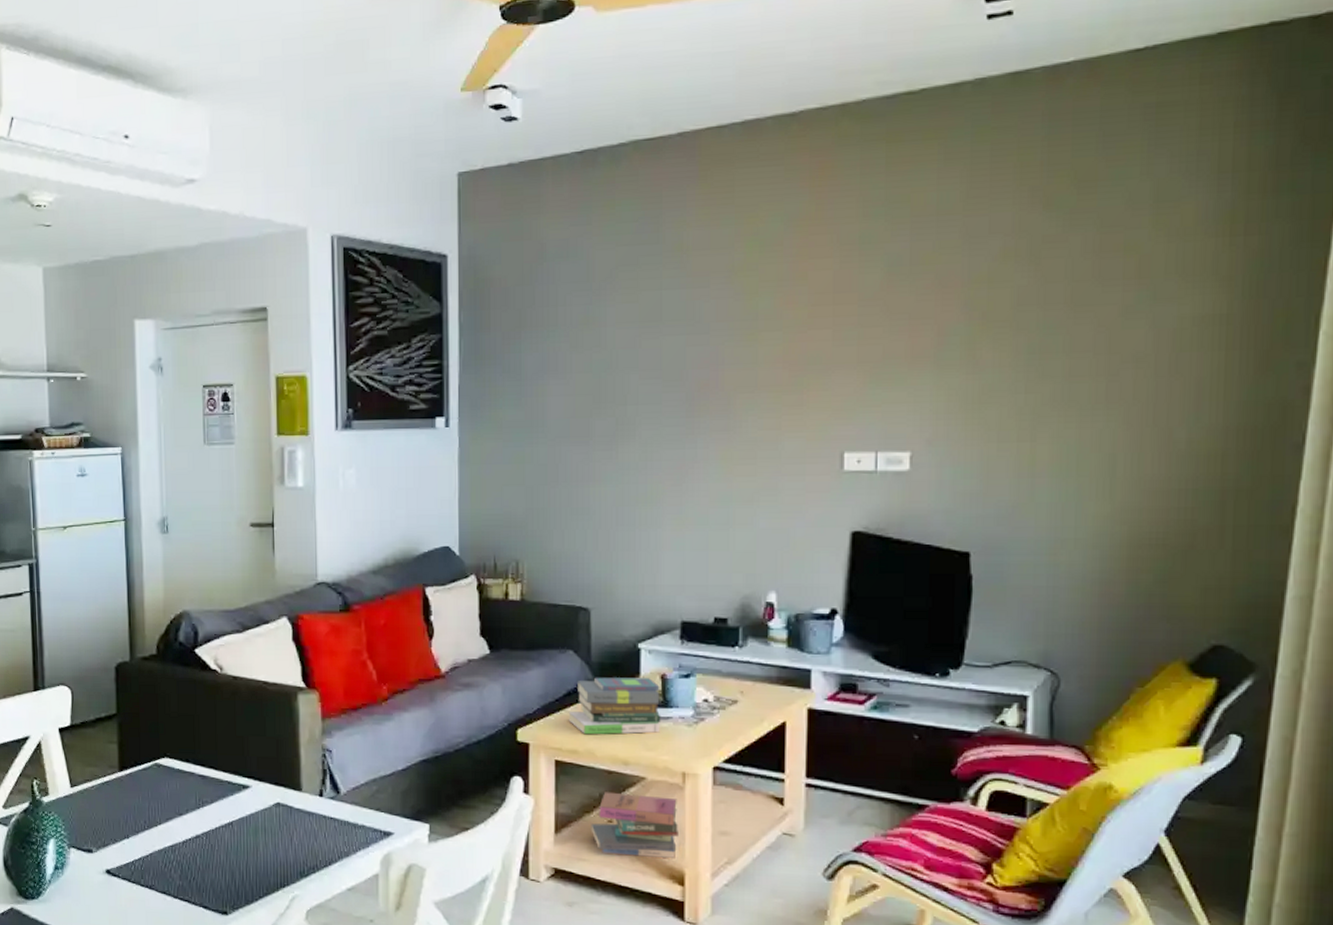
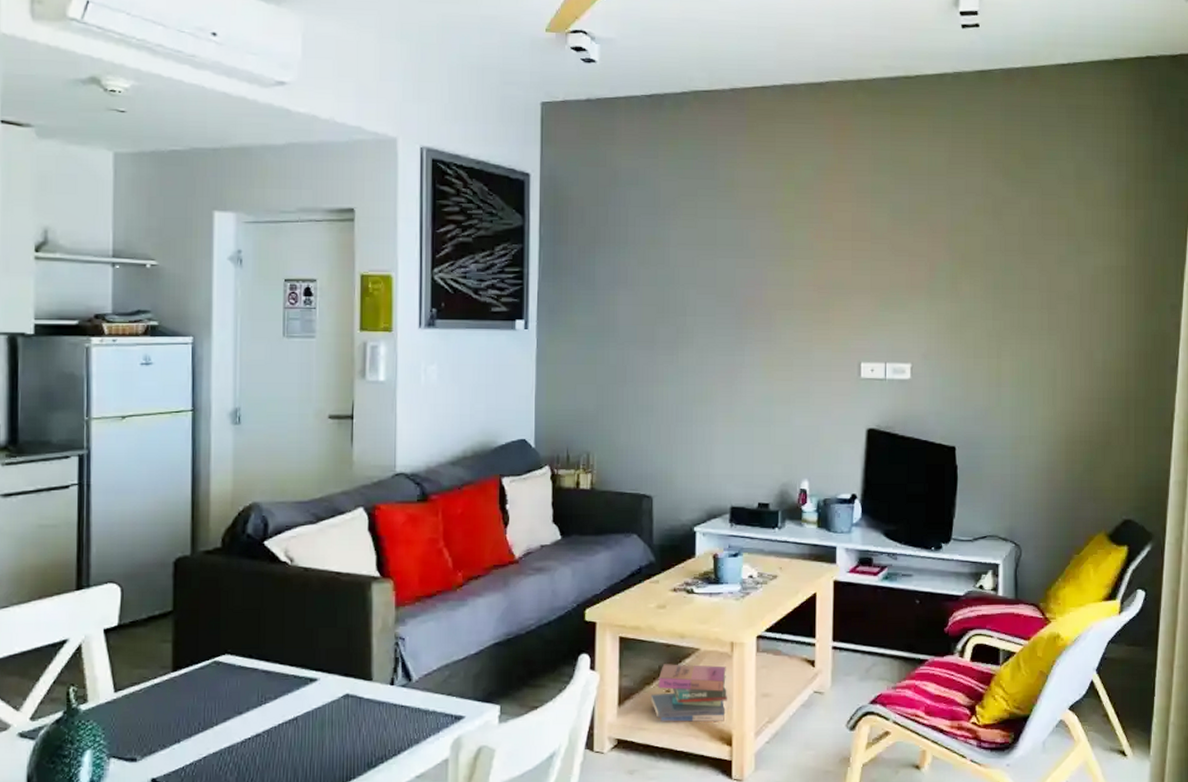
books: present [568,677,661,735] -> none [632,558,713,612]

